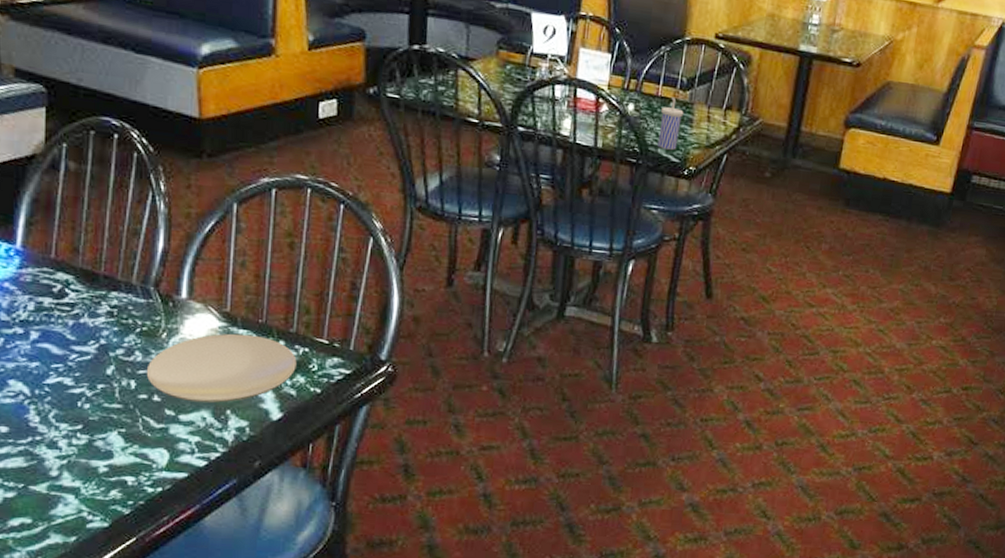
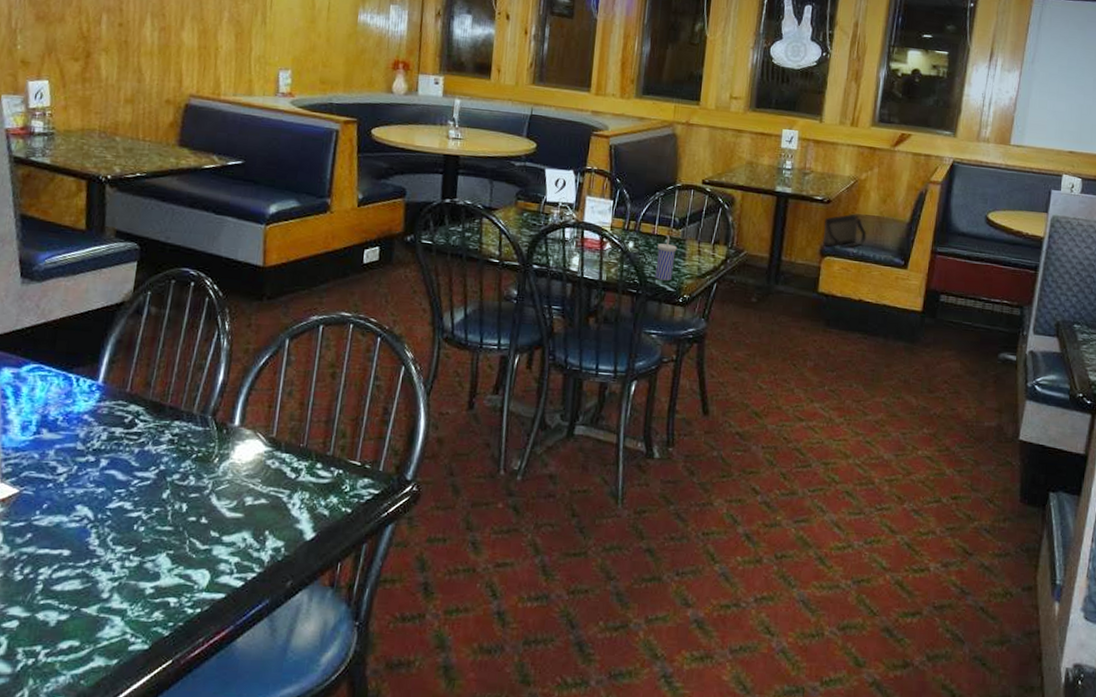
plate: present [146,333,297,403] -> none [197,457,332,525]
handbag: none [848,80,898,119] -> present [823,214,867,247]

